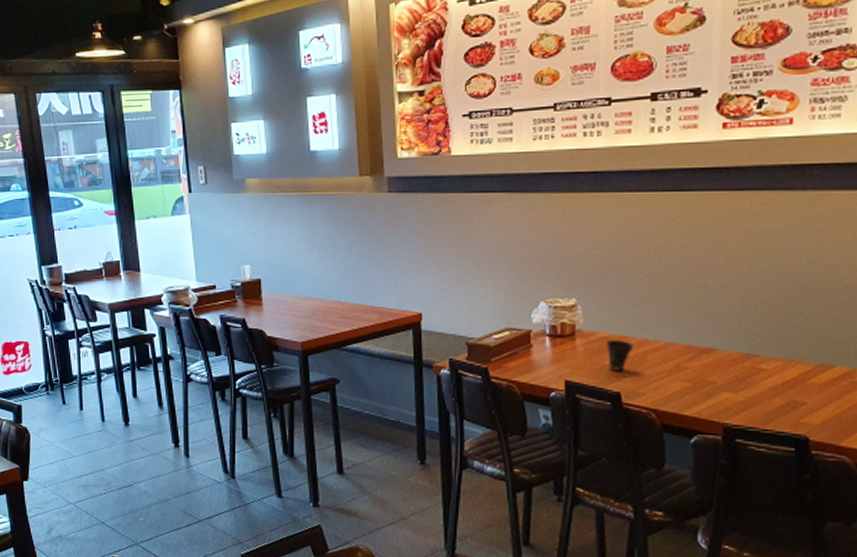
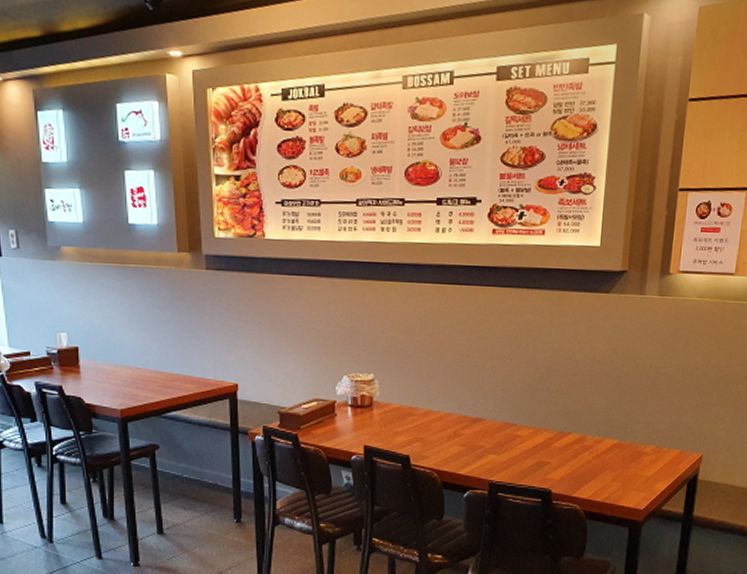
cup: present [606,339,634,371] -> none [398,410,420,437]

